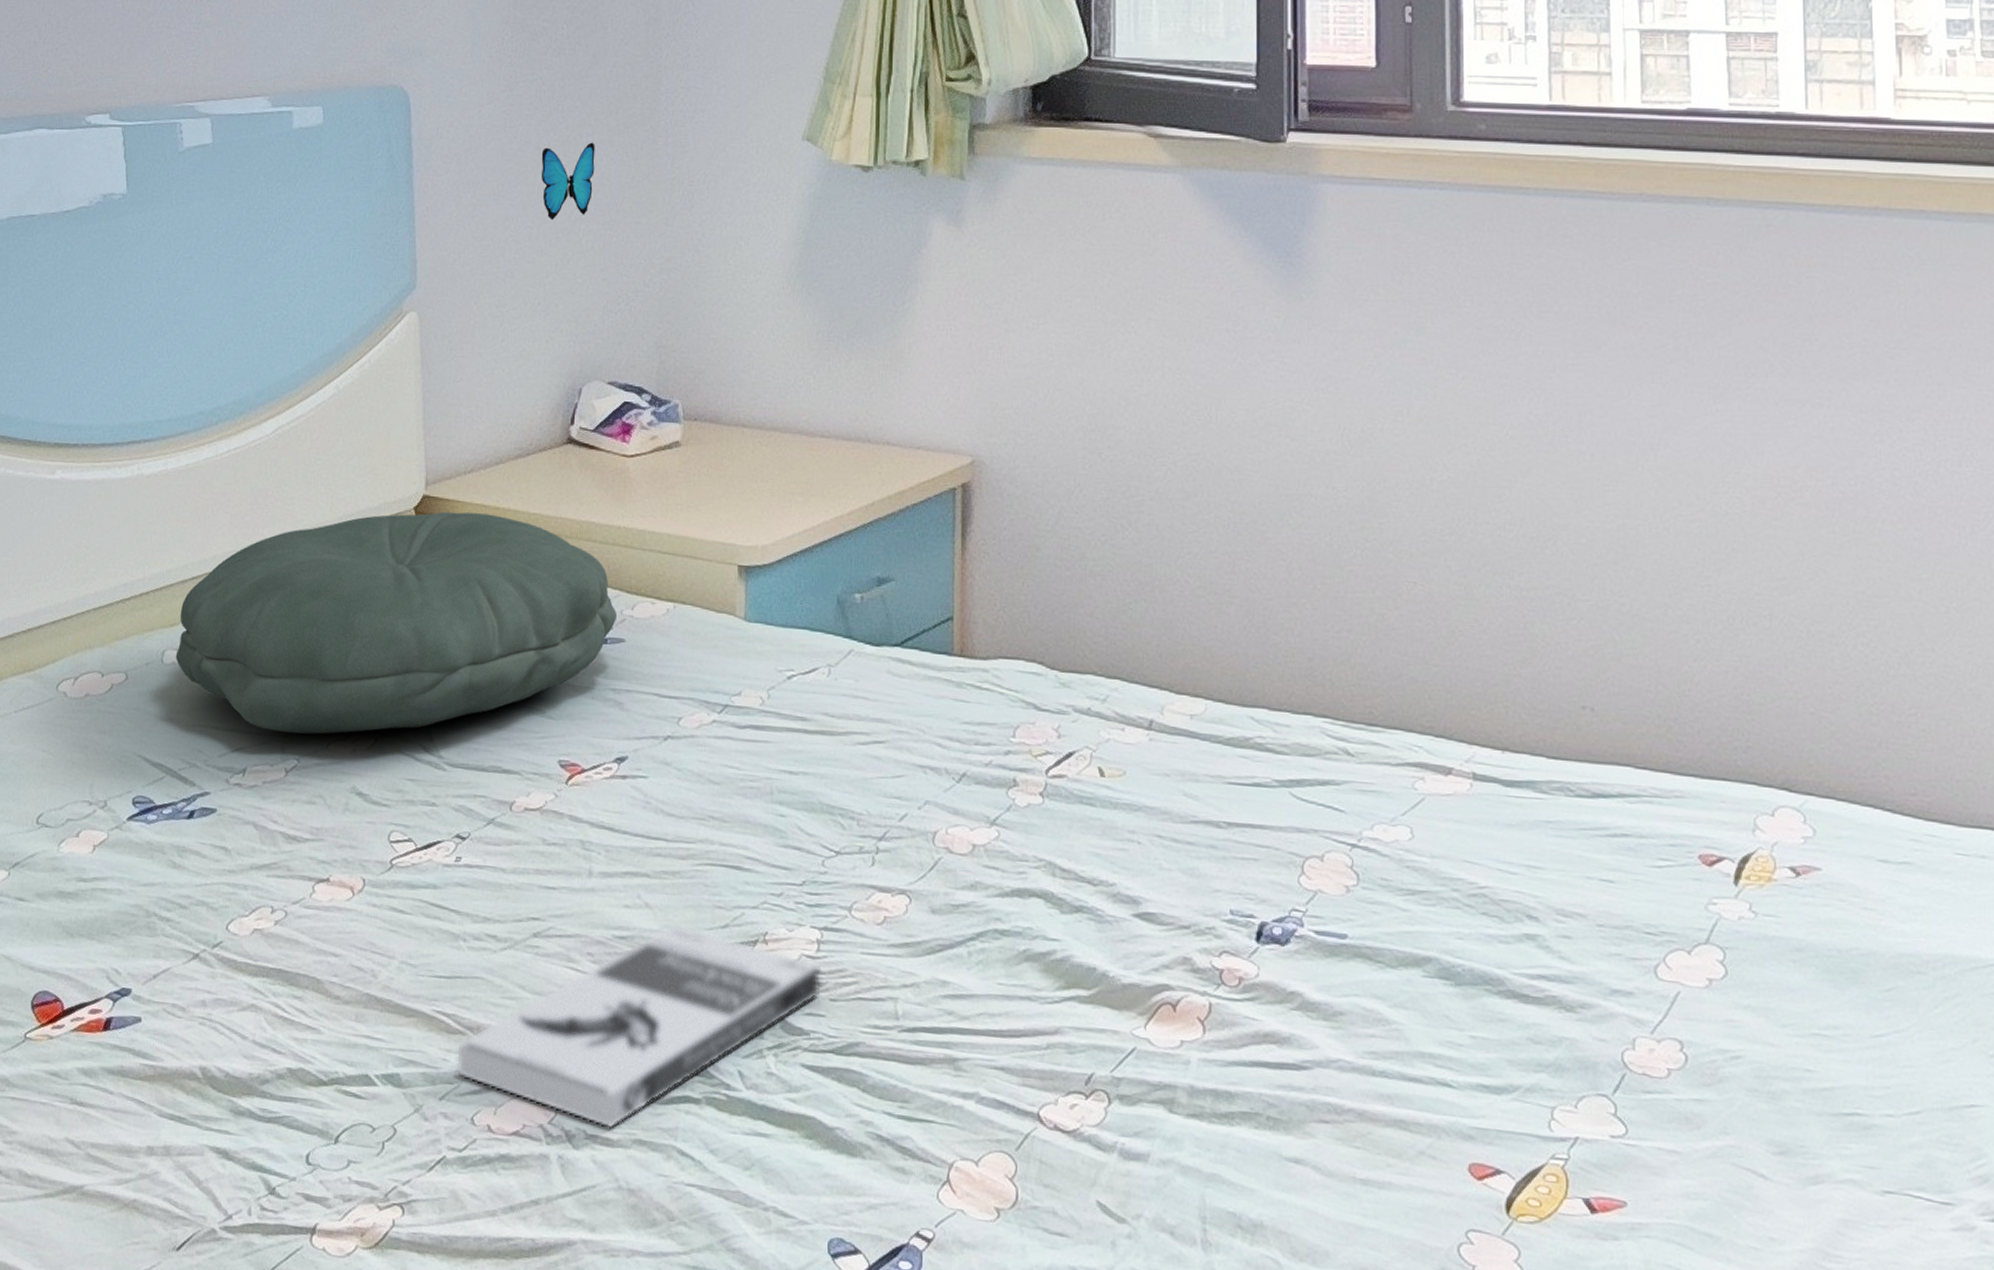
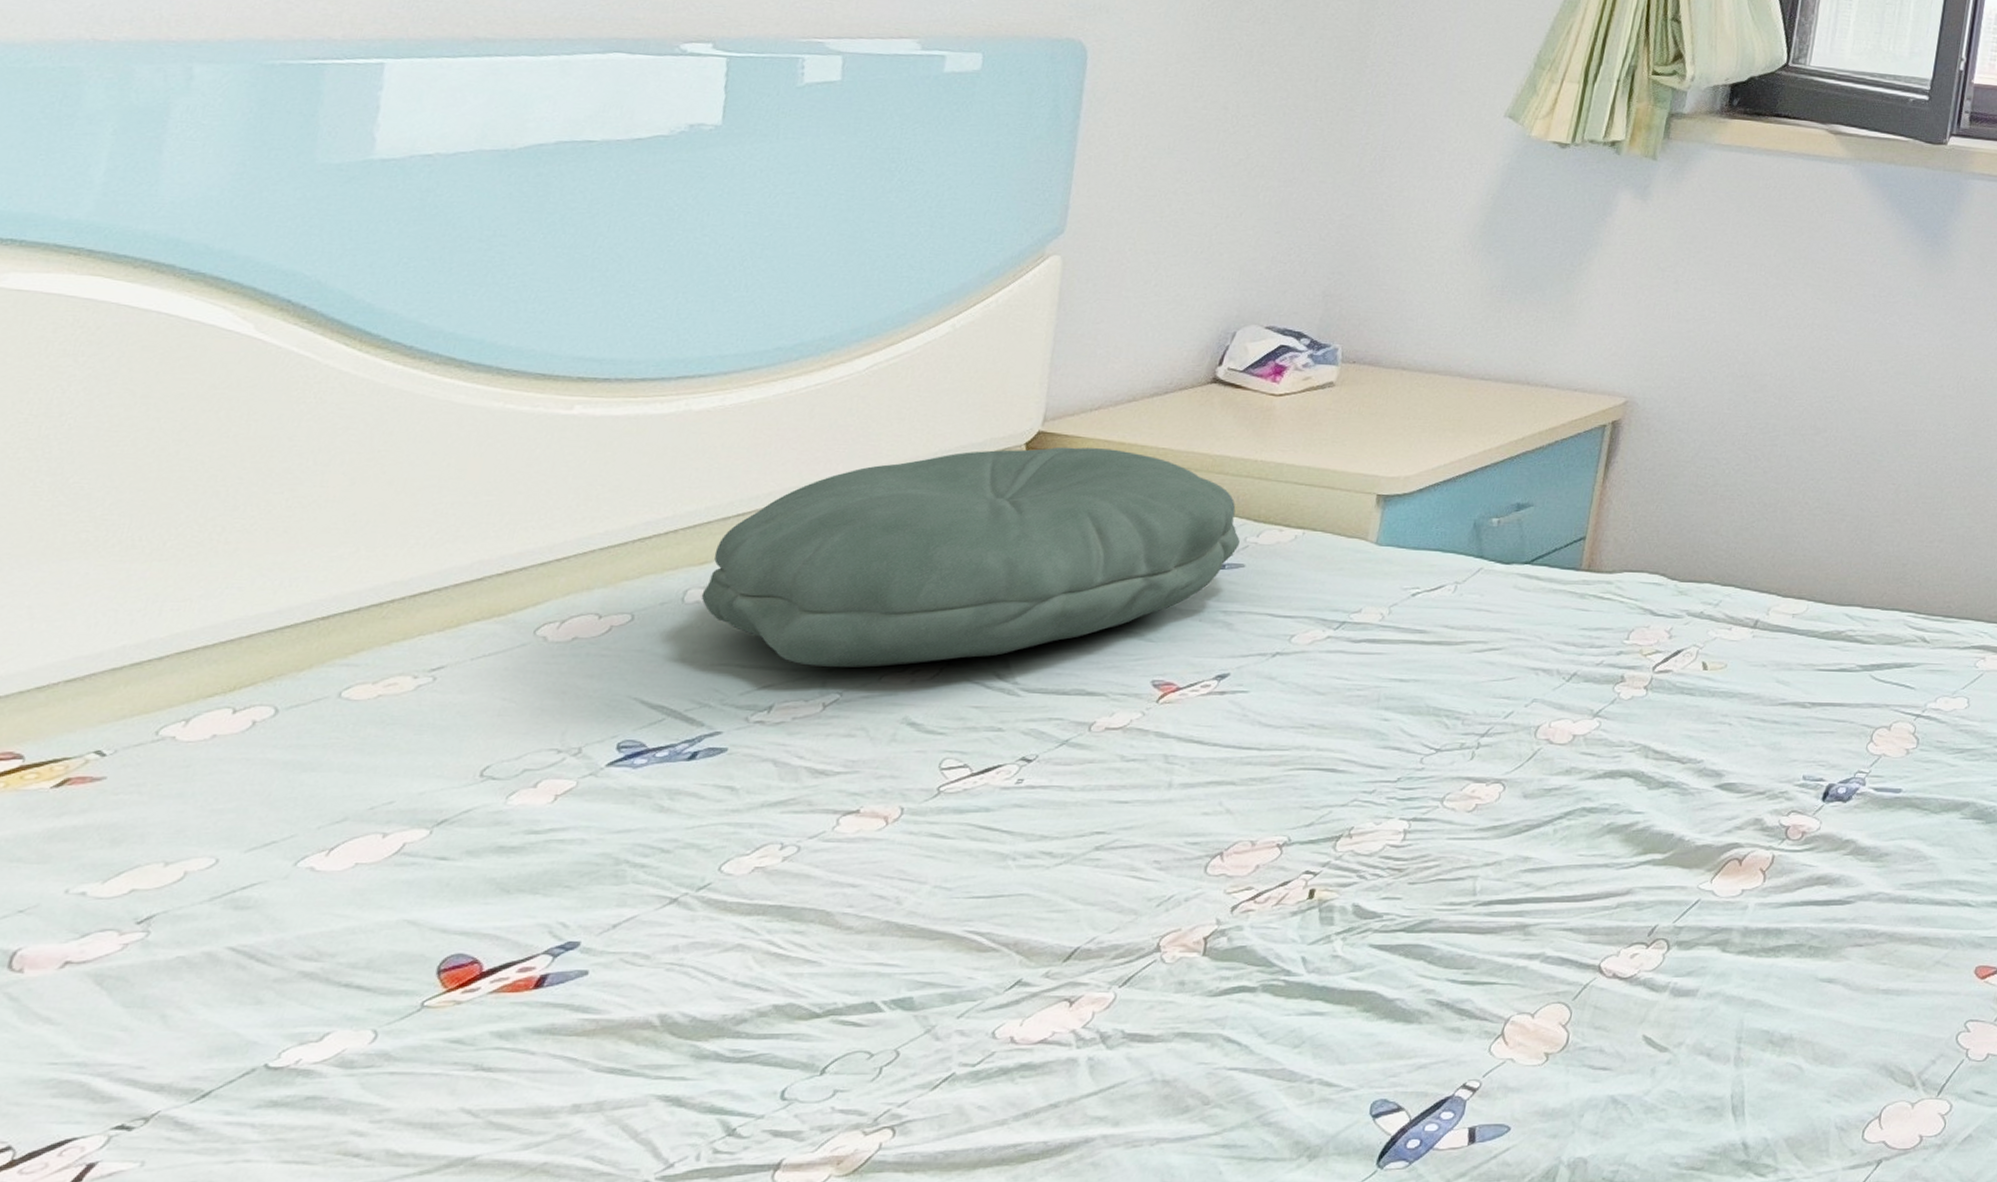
book: present [456,922,821,1129] -> none [982,825,1405,1026]
decorative butterfly: present [541,142,595,220] -> none [1222,105,1288,175]

